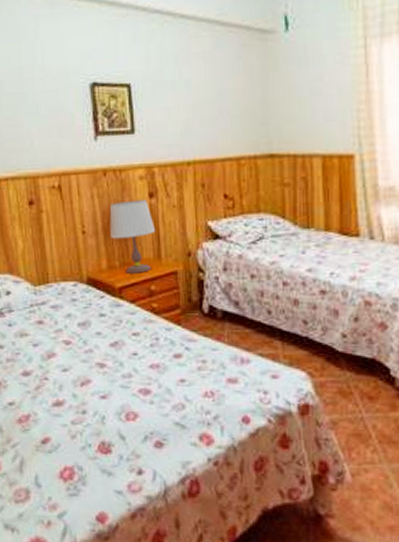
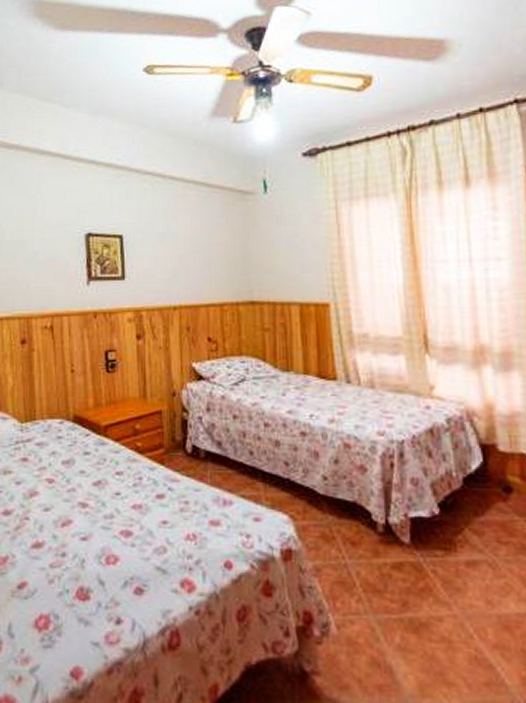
table lamp: present [109,199,156,273] -> none [98,341,142,412]

